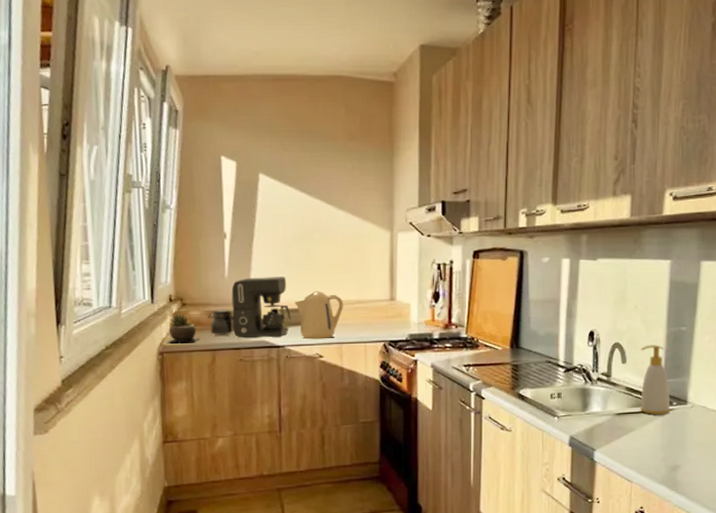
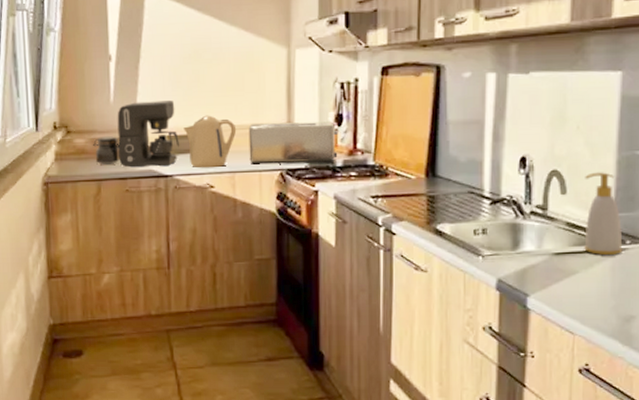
succulent plant: present [167,313,199,344] -> none [51,141,84,174]
toaster: none [355,298,436,336] -> present [248,122,339,165]

